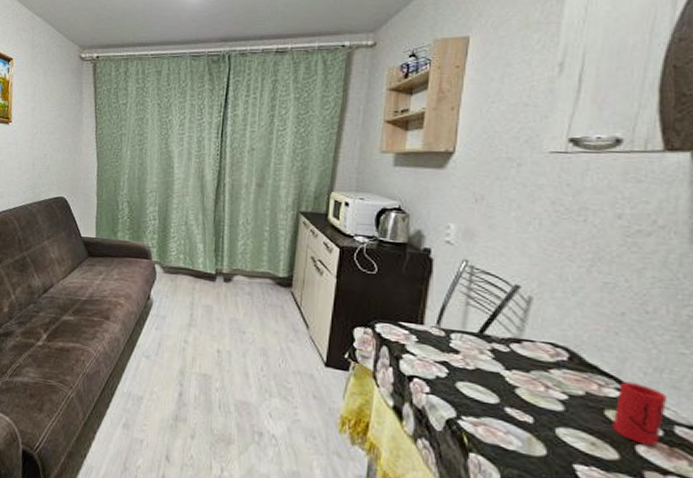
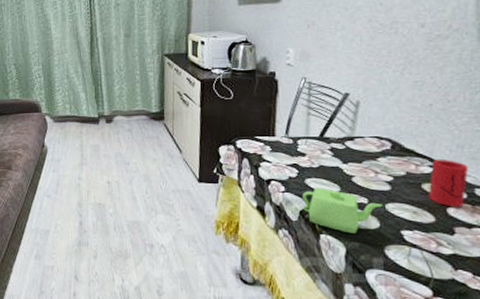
teapot: none [451,394,552,458] -> present [303,187,383,233]

